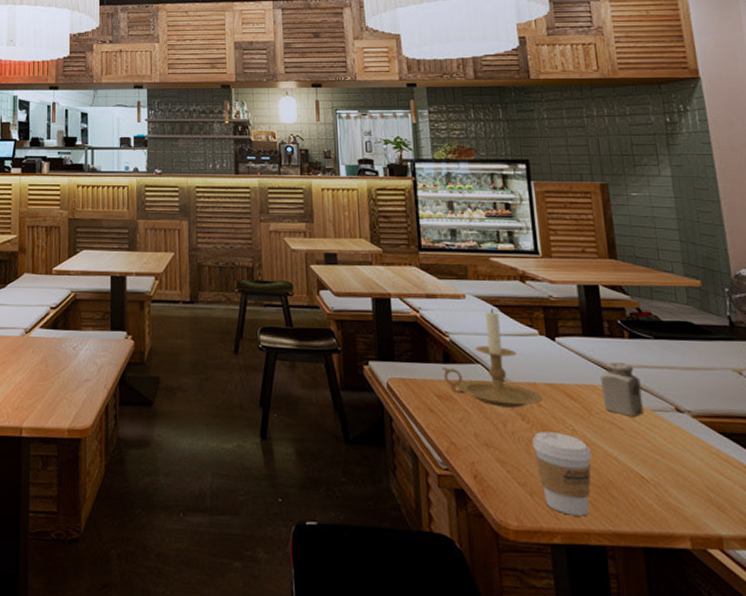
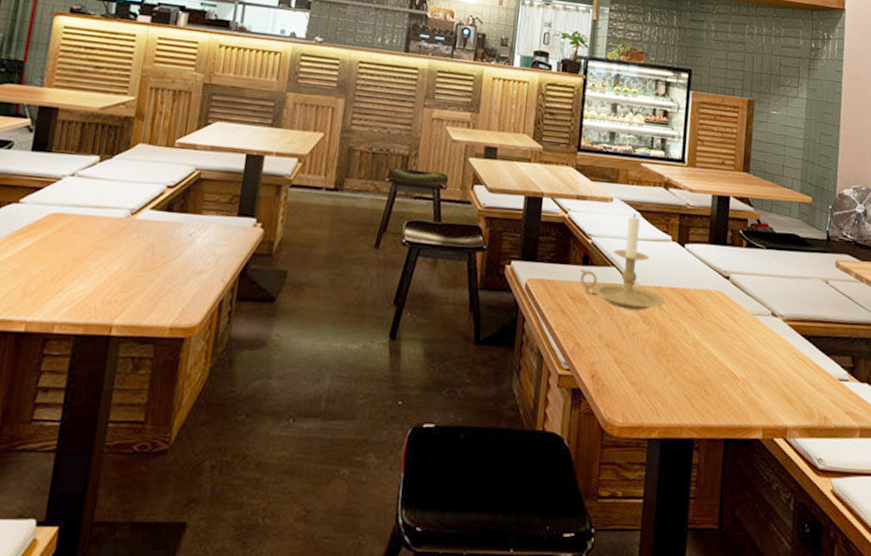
coffee cup: present [532,432,592,516] -> none [648,333,697,412]
salt shaker: present [600,361,644,417] -> none [715,268,749,320]

